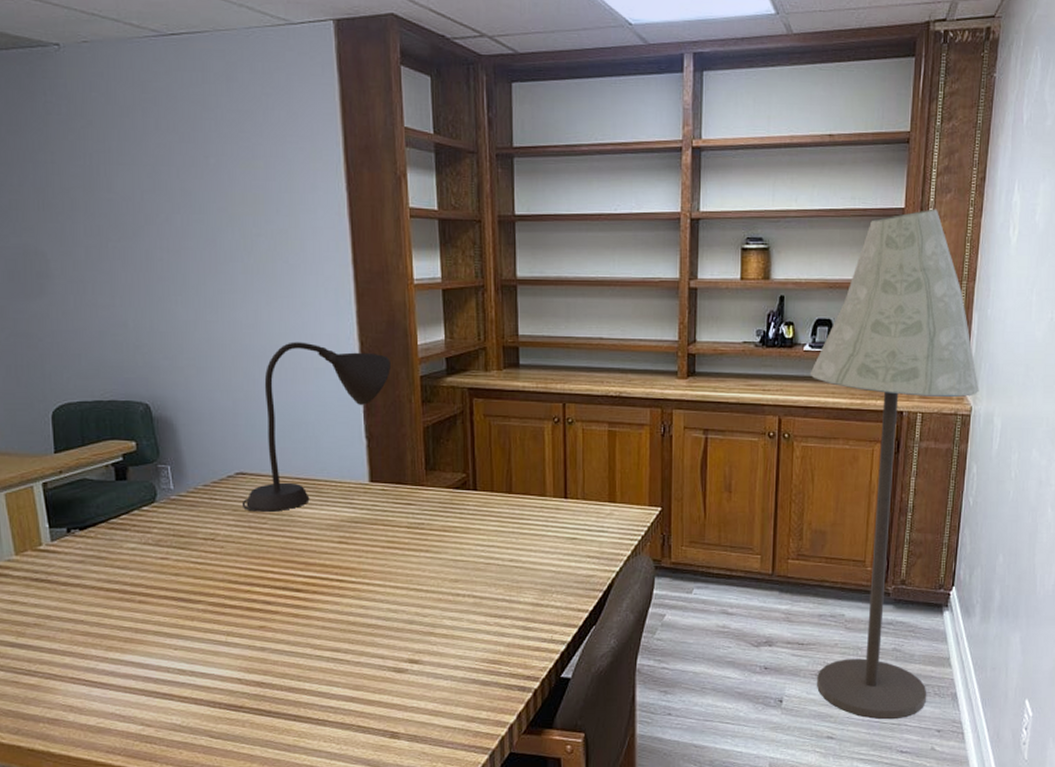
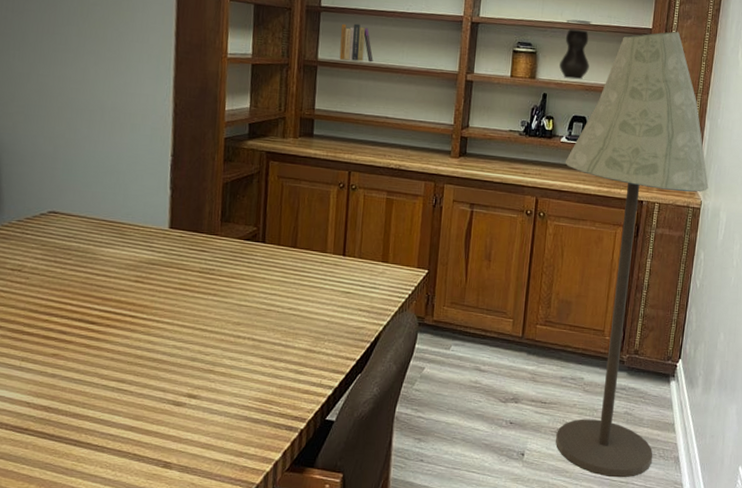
desk lamp: present [241,342,390,512] -> none [50,99,200,249]
books: none [540,232,580,276] -> present [339,23,373,63]
vase: none [797,204,833,276] -> present [559,19,593,80]

